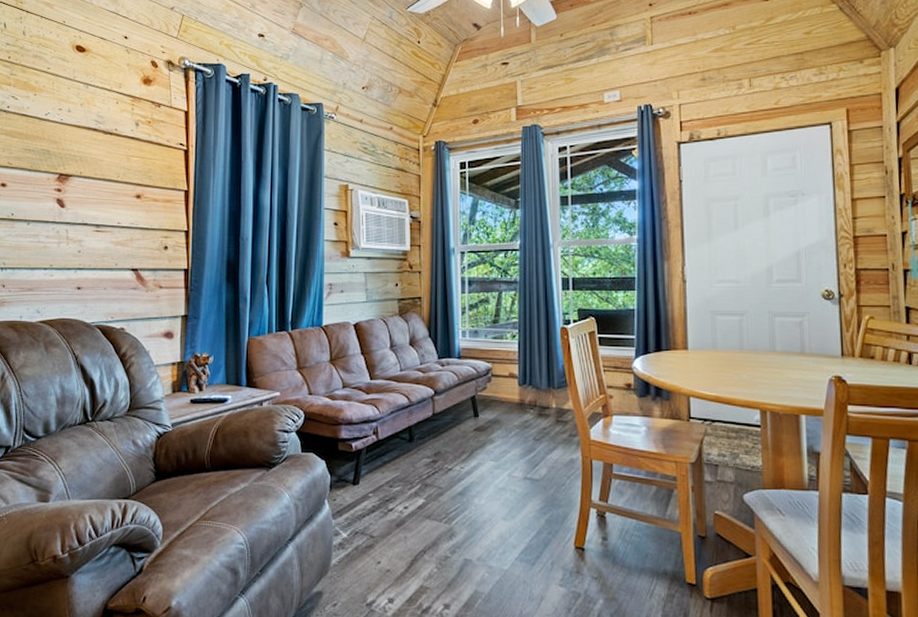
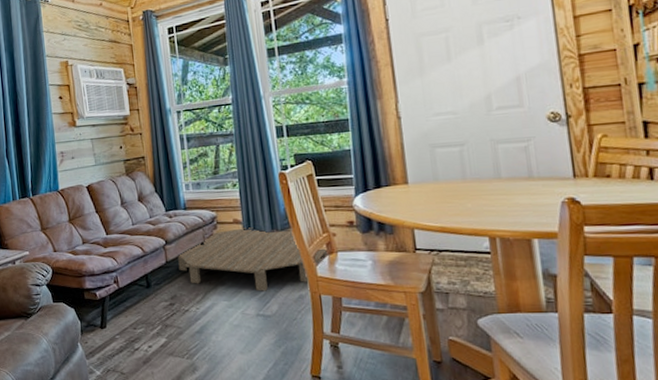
coffee table: none [446,383,605,453] -> present [177,227,329,291]

